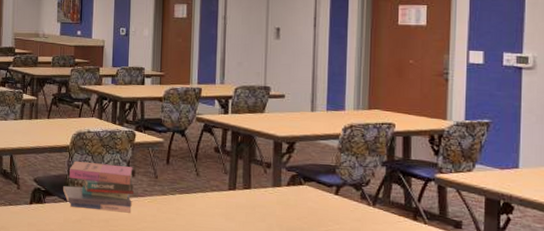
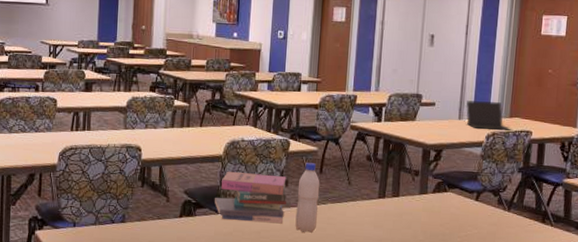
water bottle: none [143,153,168,223] -> present [295,162,320,233]
laptop: none [318,92,371,123] -> present [465,100,511,131]

